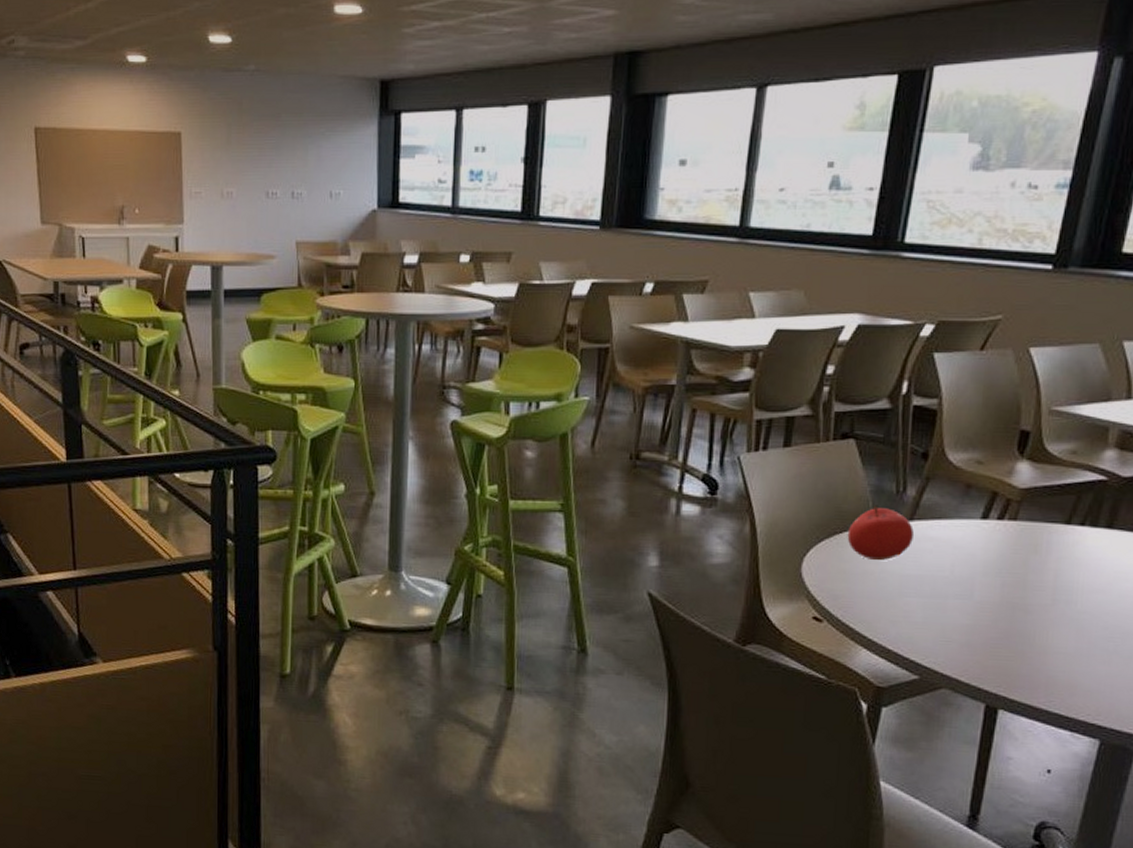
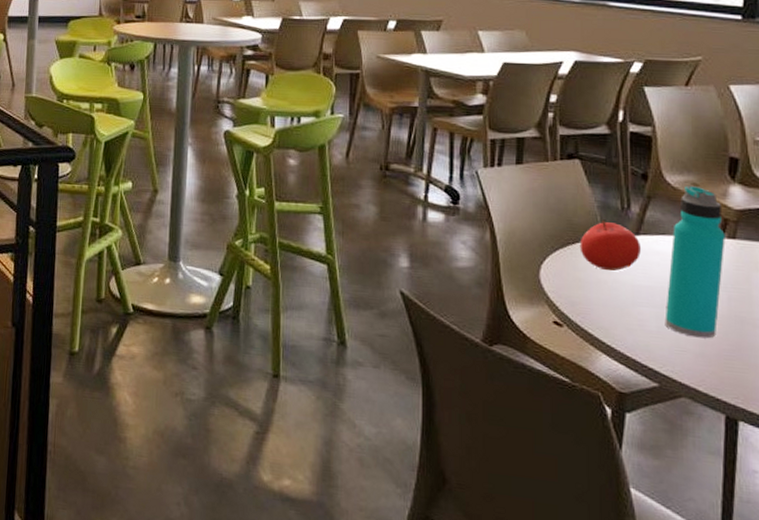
water bottle: none [931,463,1006,627] -> present [664,185,725,339]

